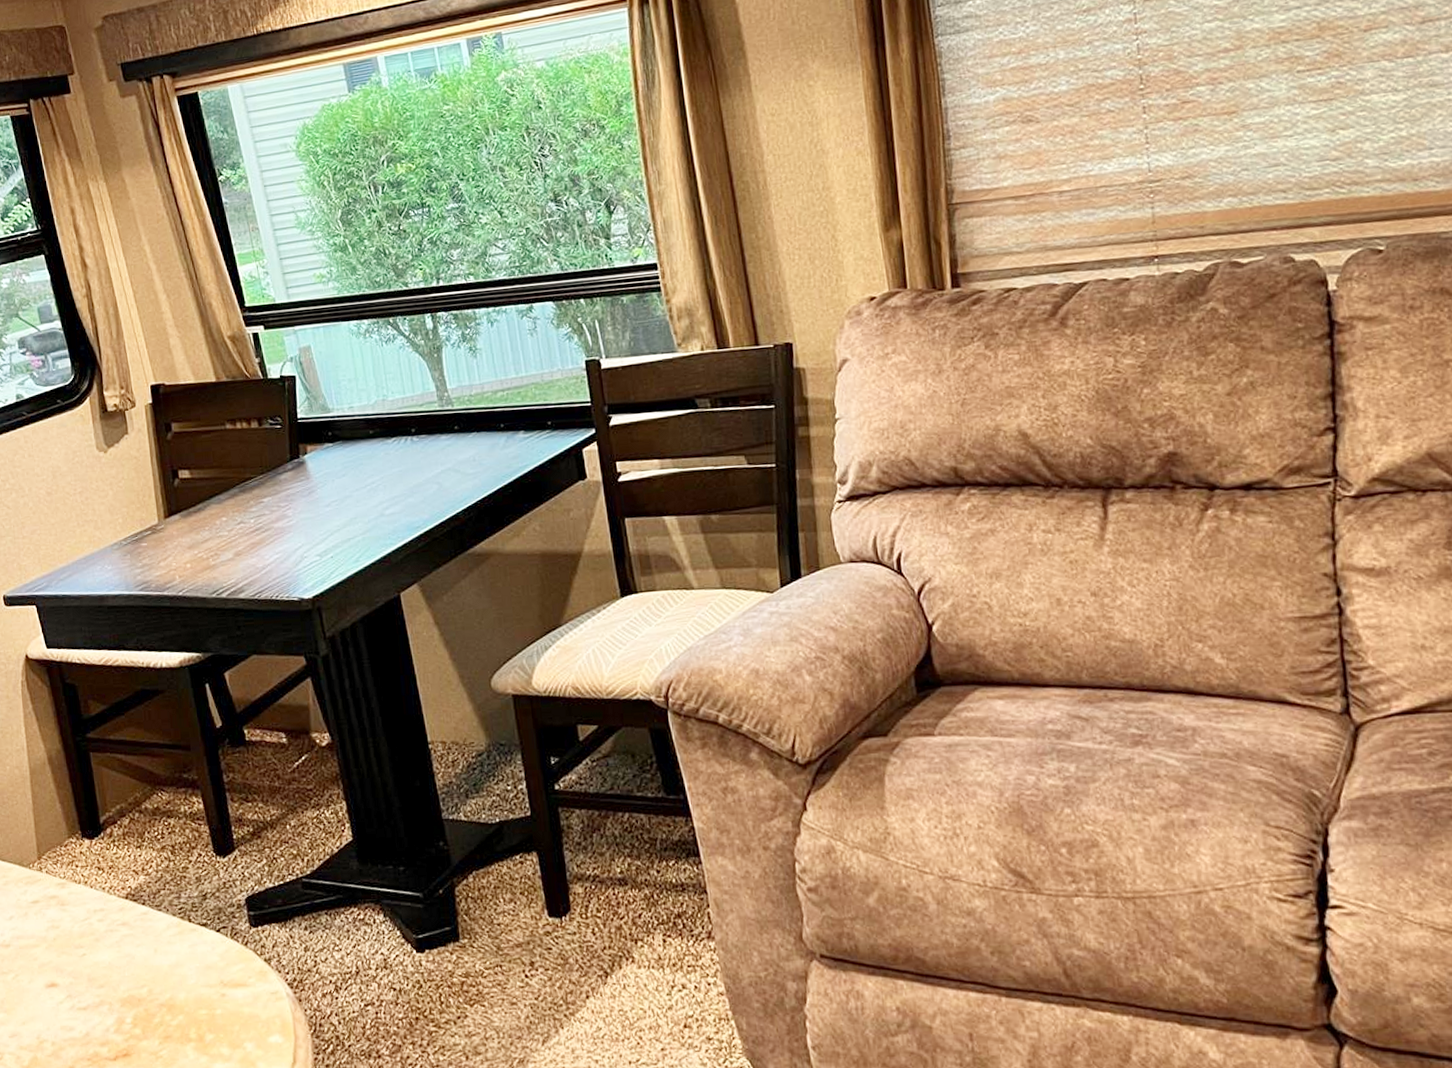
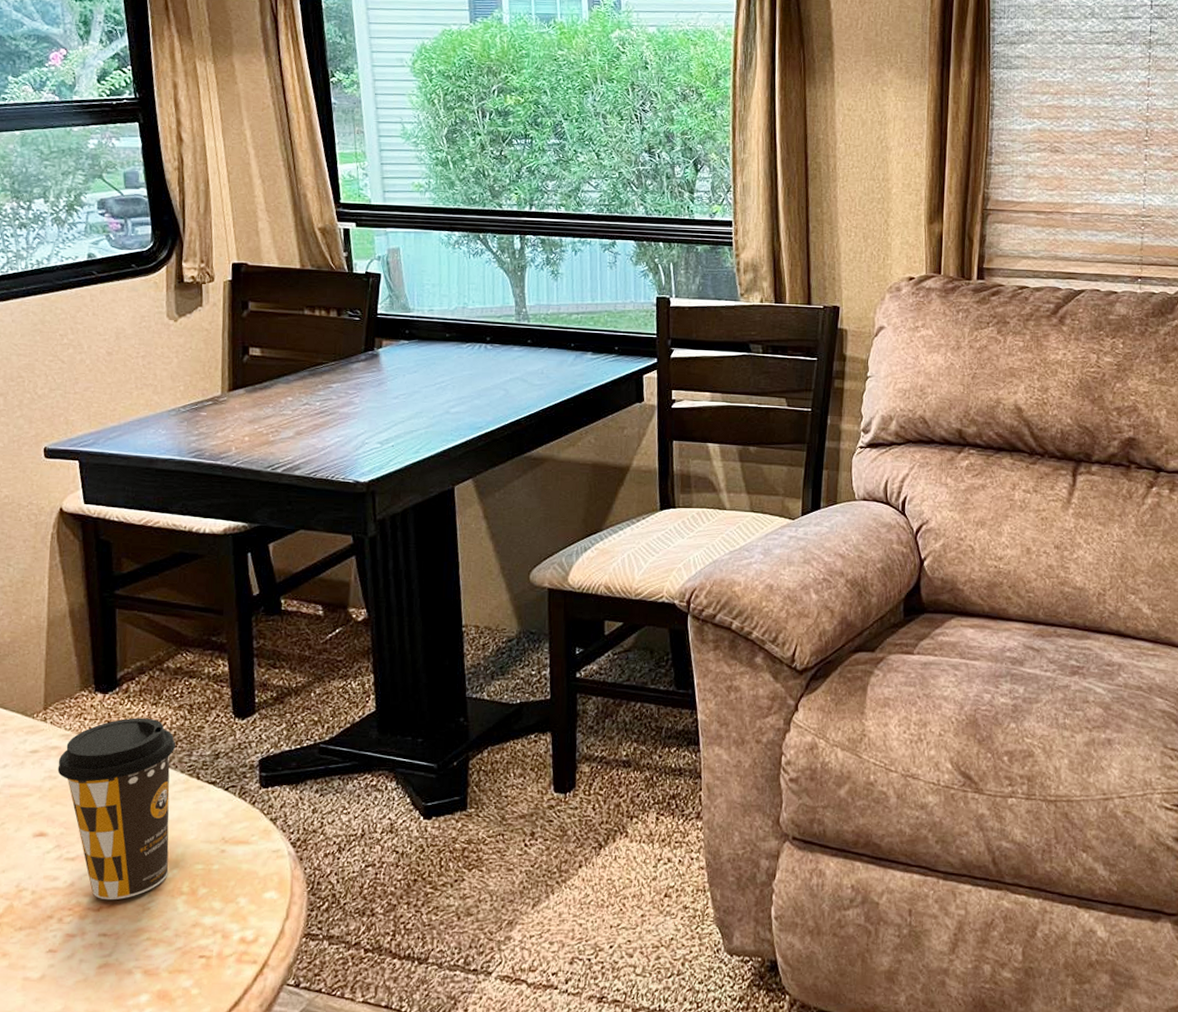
coffee cup: none [58,861,175,1048] -> present [57,717,176,899]

